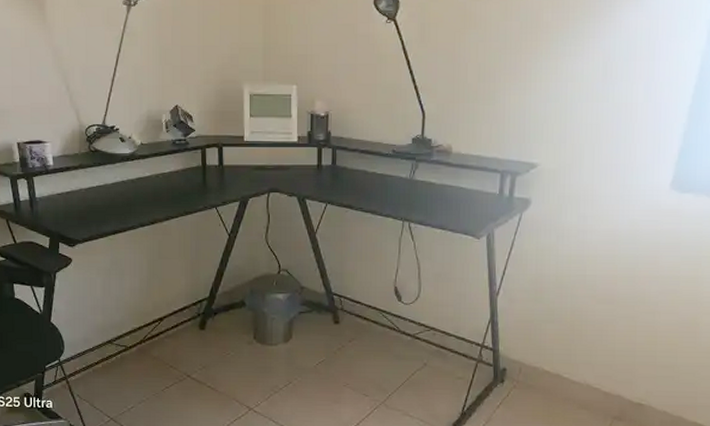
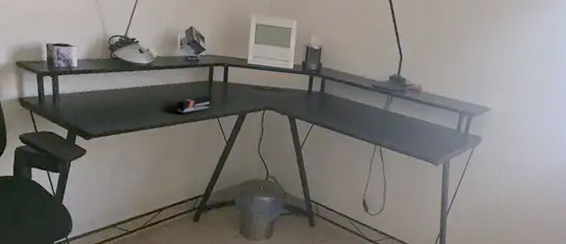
stapler: none [168,182,208,207] -> present [176,95,212,114]

